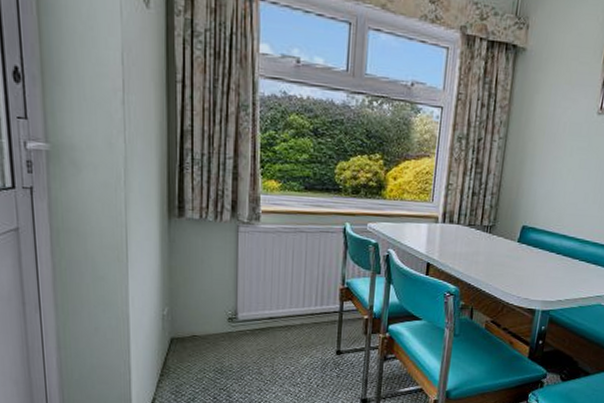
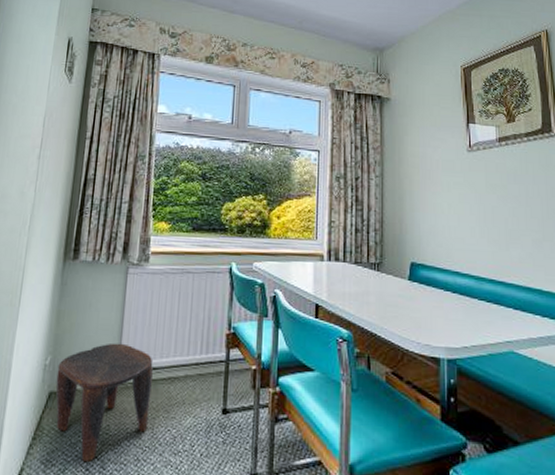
stool: none [176,296,270,392] -> present [55,343,153,461]

